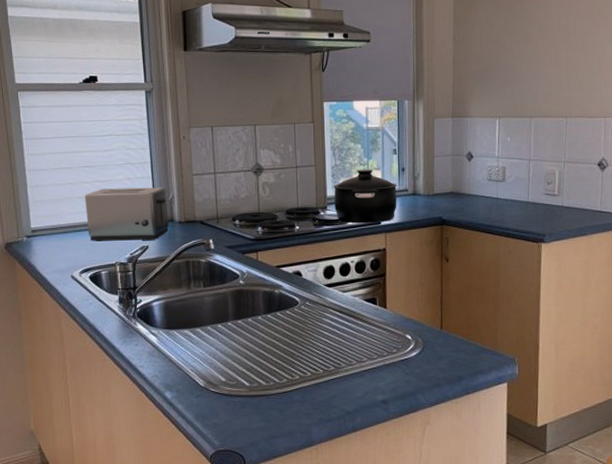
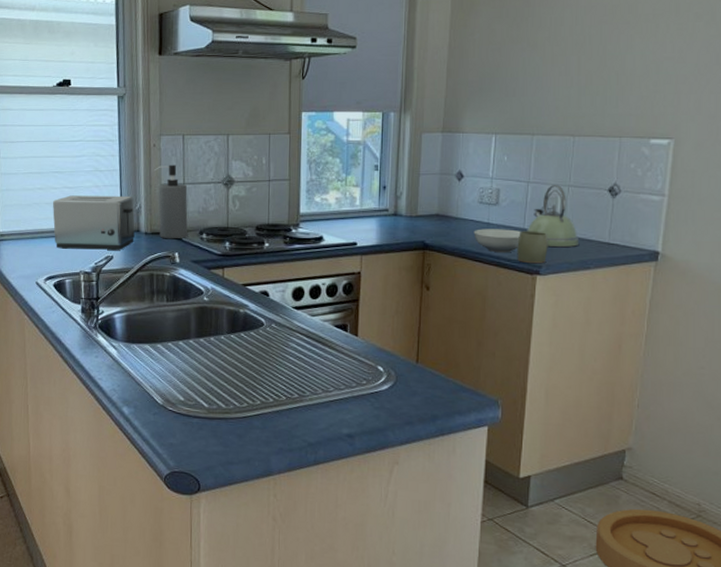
soap dispenser: none [185,155,220,227] -> present [154,164,188,239]
saucepan: present [334,169,398,224] -> none [307,185,377,244]
bowl: none [485,203,526,225] -> present [473,229,521,253]
mug: none [523,203,550,233] -> present [517,230,548,264]
kettle: none [531,161,577,218] -> present [527,185,580,248]

